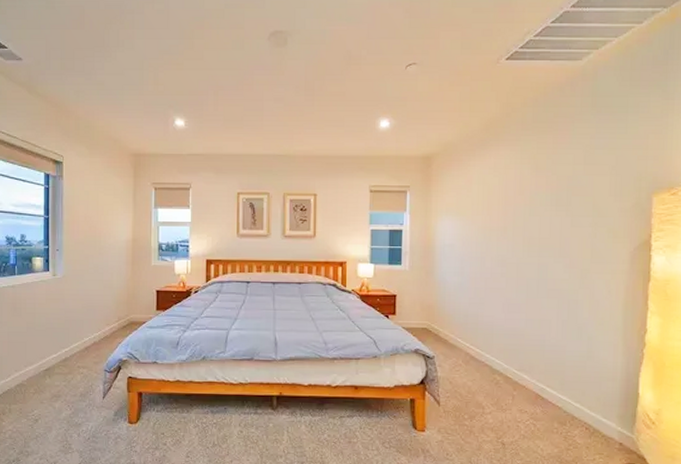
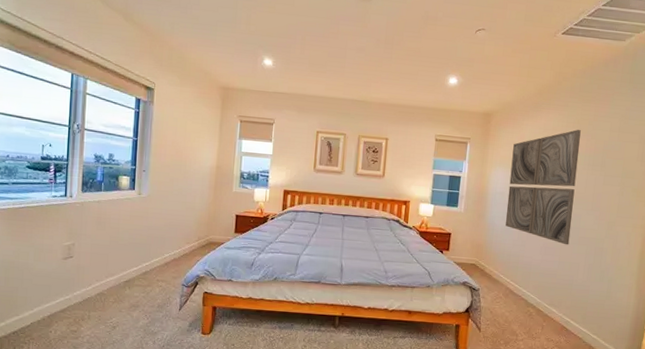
wall art: none [458,166,539,300] -> present [505,130,581,245]

